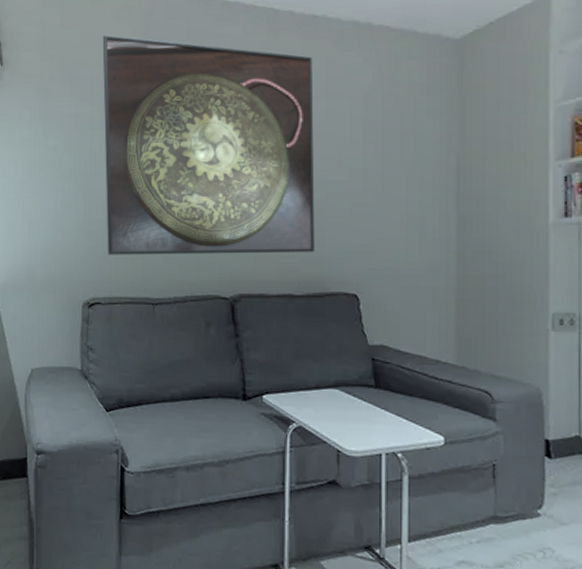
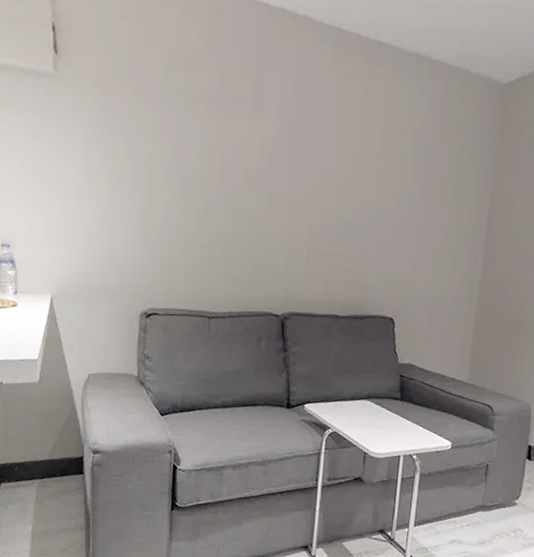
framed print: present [102,34,315,255] -> none [165,33,374,277]

